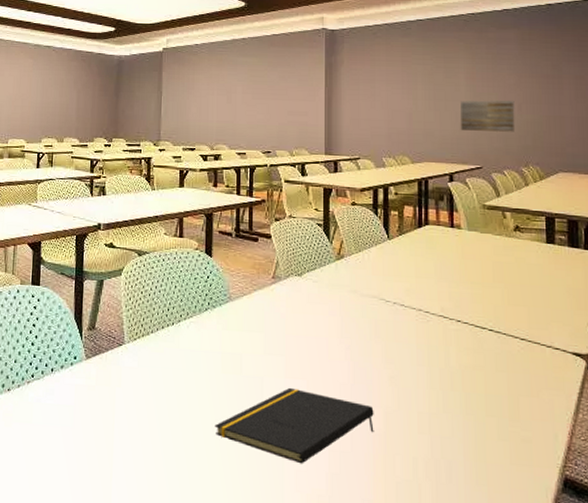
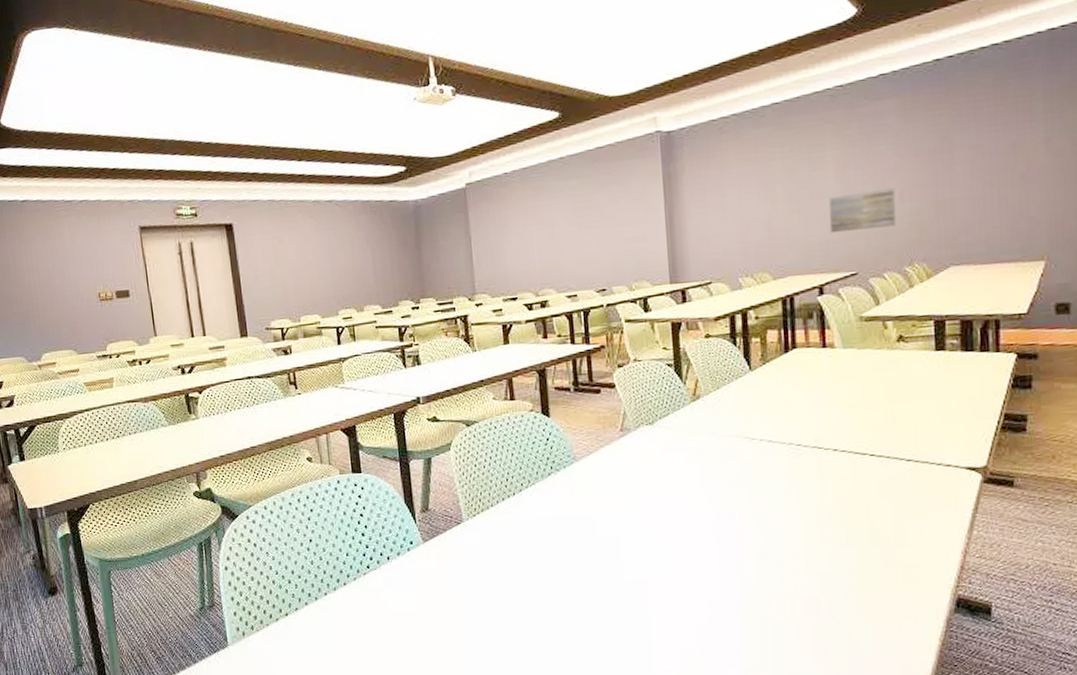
notepad: present [214,387,374,464] -> none [571,543,746,619]

